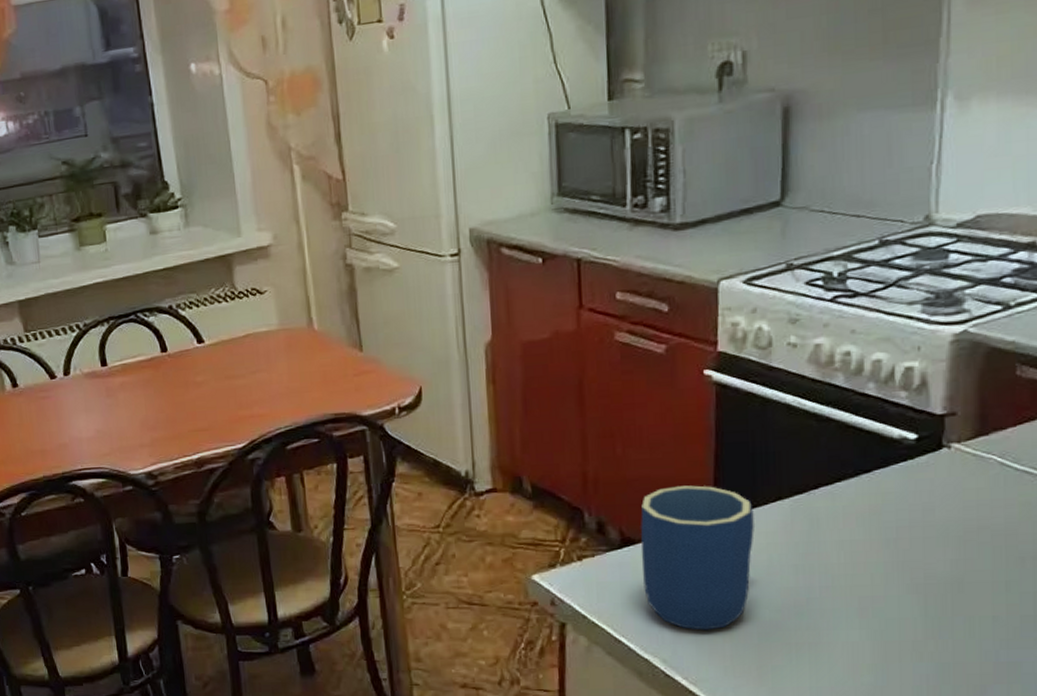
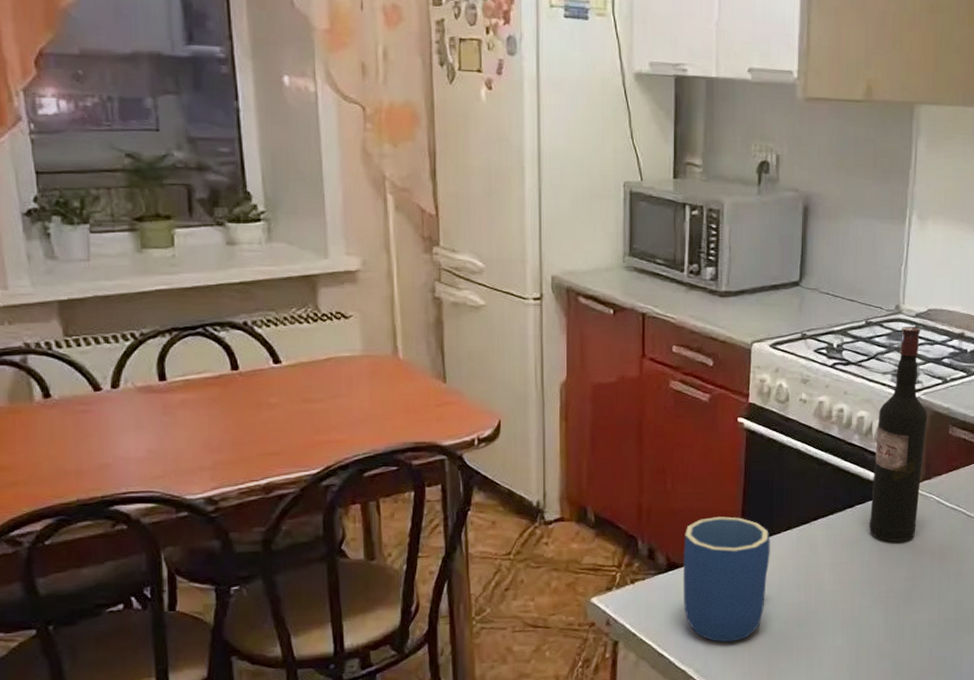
wine bottle: none [894,239,980,515] -> present [869,326,927,541]

